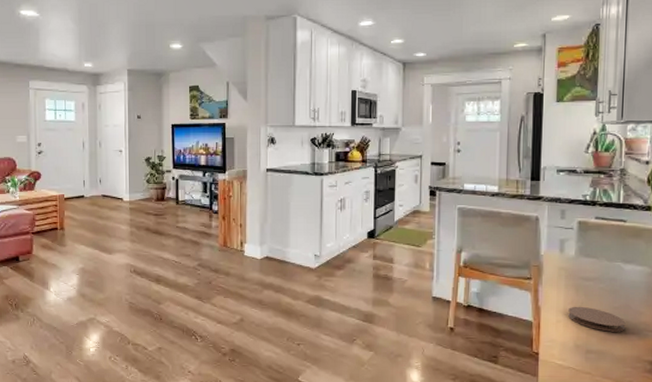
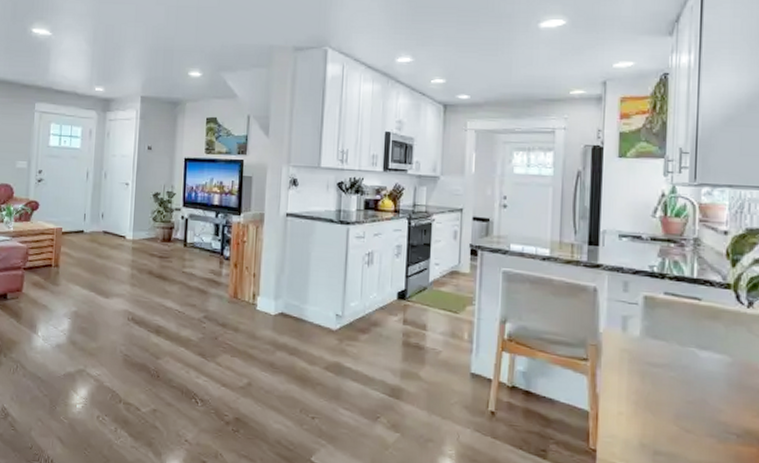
coaster: present [568,306,626,332] -> none [632,396,702,432]

